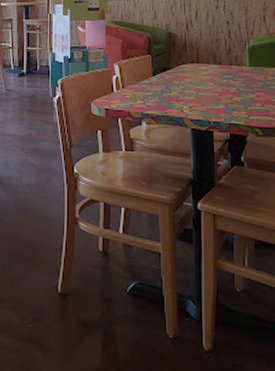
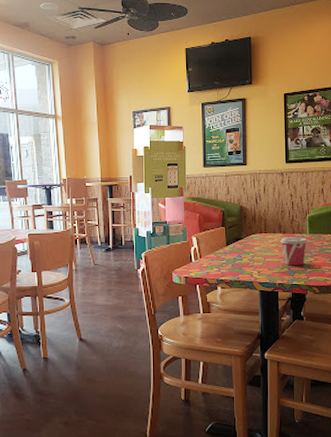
cup: none [214,69,248,102] -> present [279,237,307,266]

